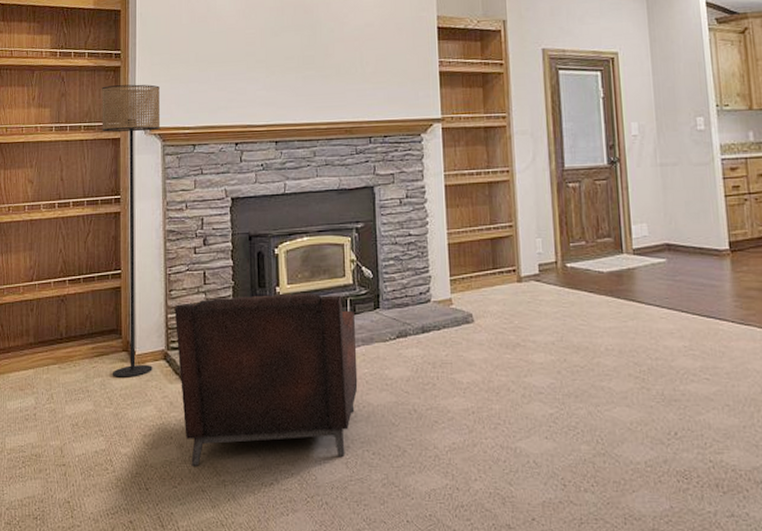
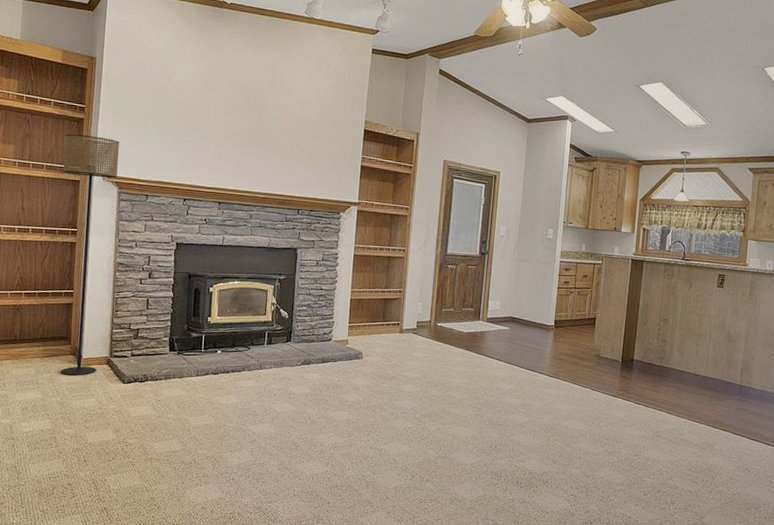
armchair: present [174,293,358,466] -> none [119,320,270,447]

